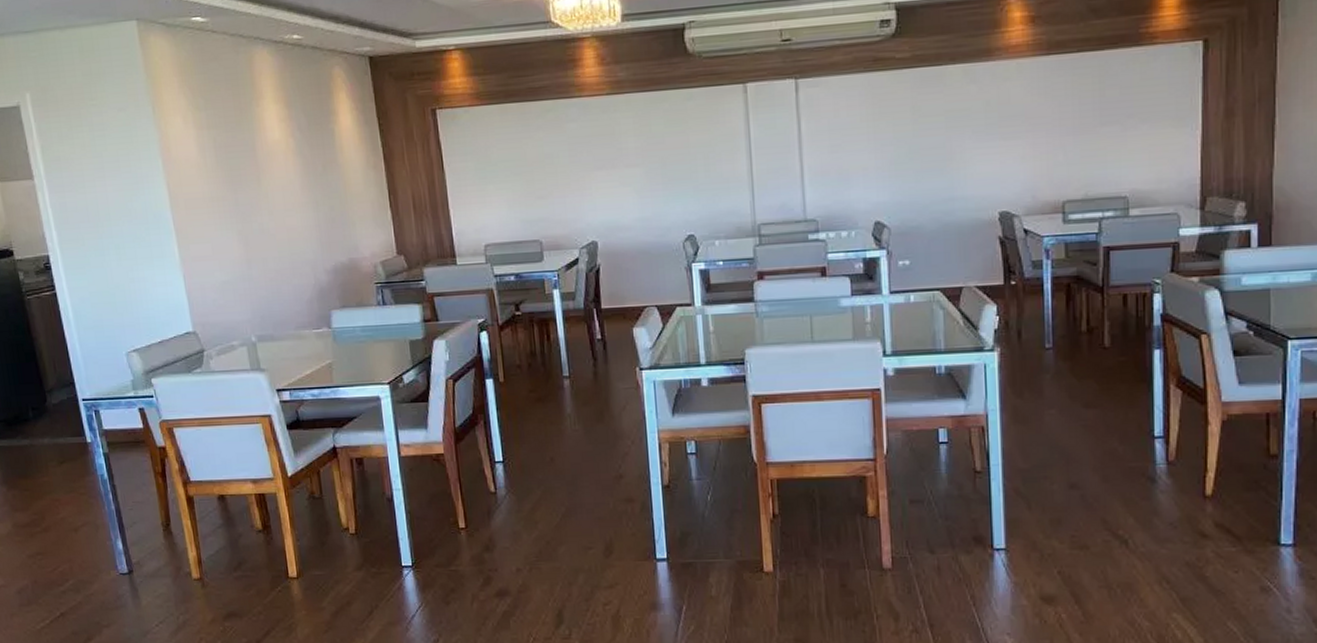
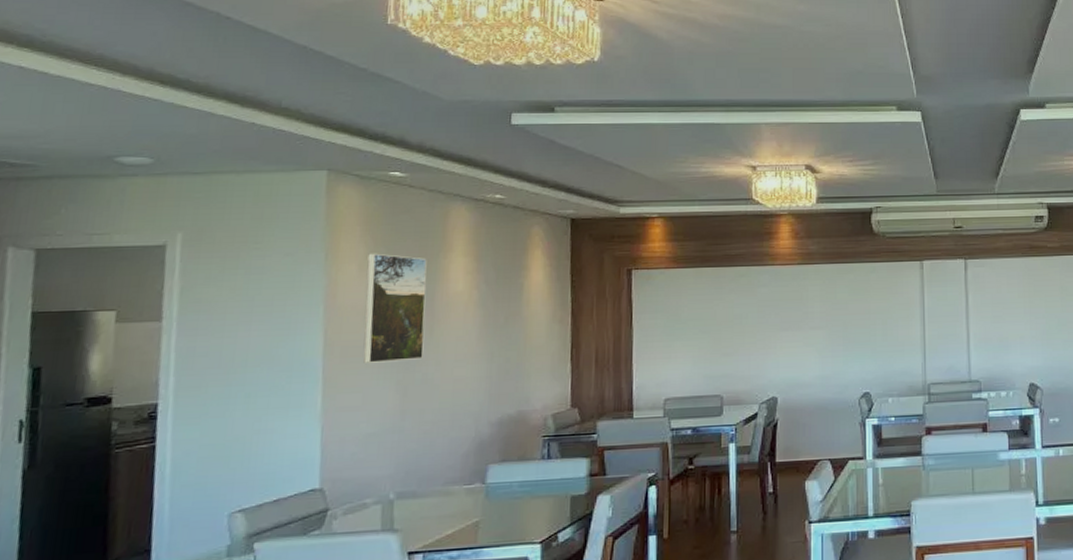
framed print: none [189,104,256,215] -> present [363,253,427,363]

